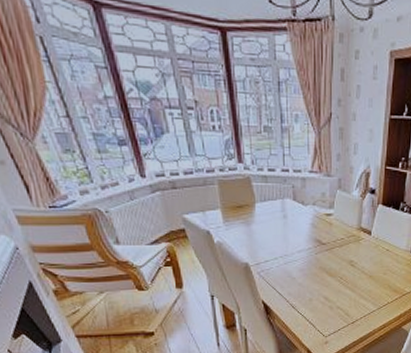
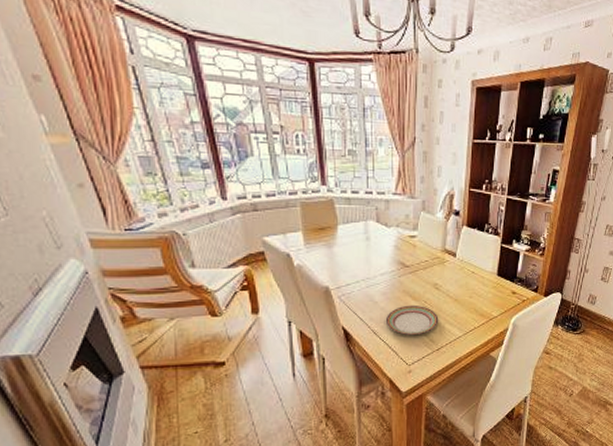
plate: none [303,280,354,310] -> present [385,305,439,336]

